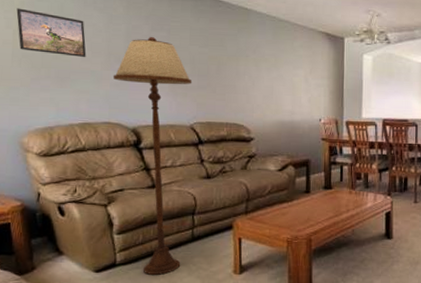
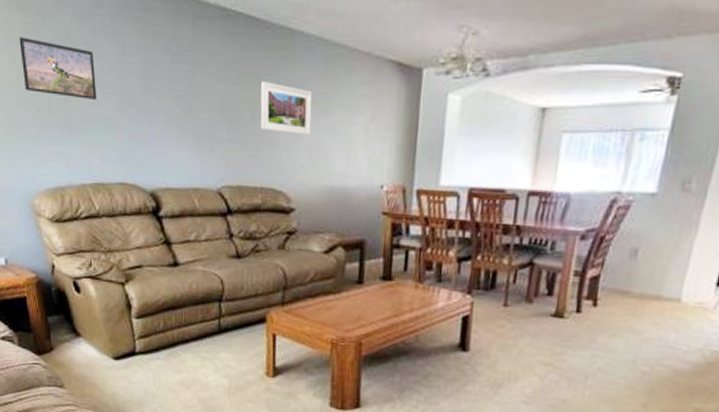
floor lamp: present [112,36,193,275] -> none [127,70,221,369]
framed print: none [224,45,265,83] -> present [260,81,313,135]

